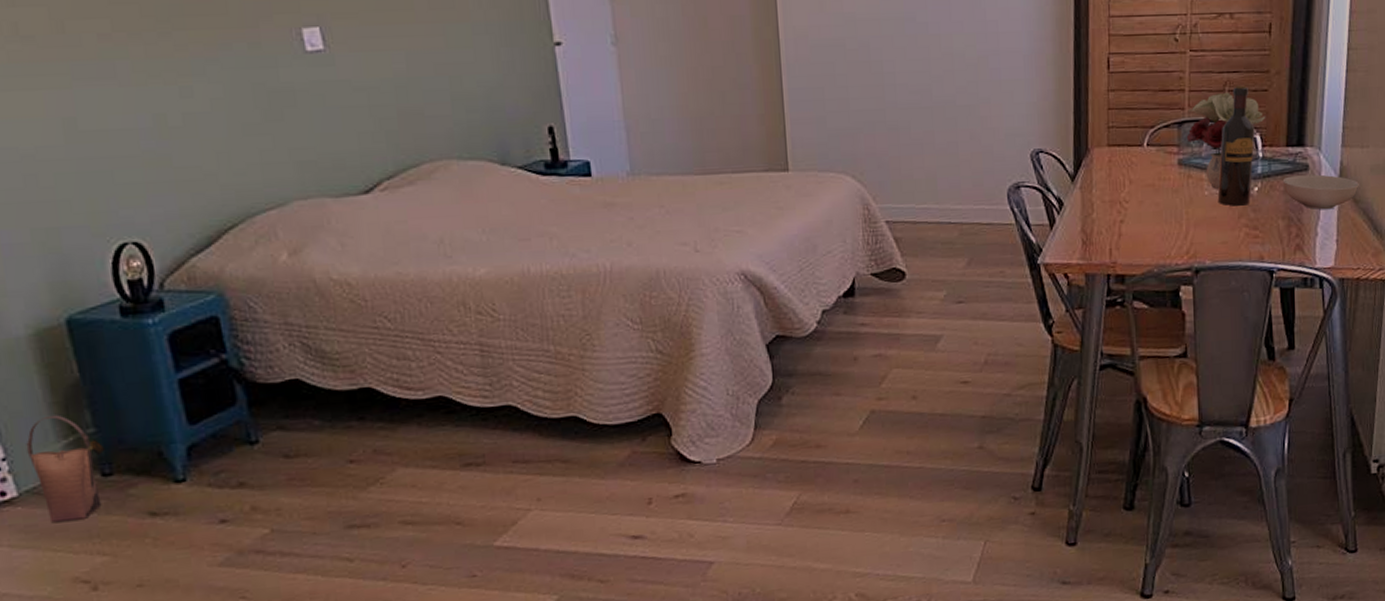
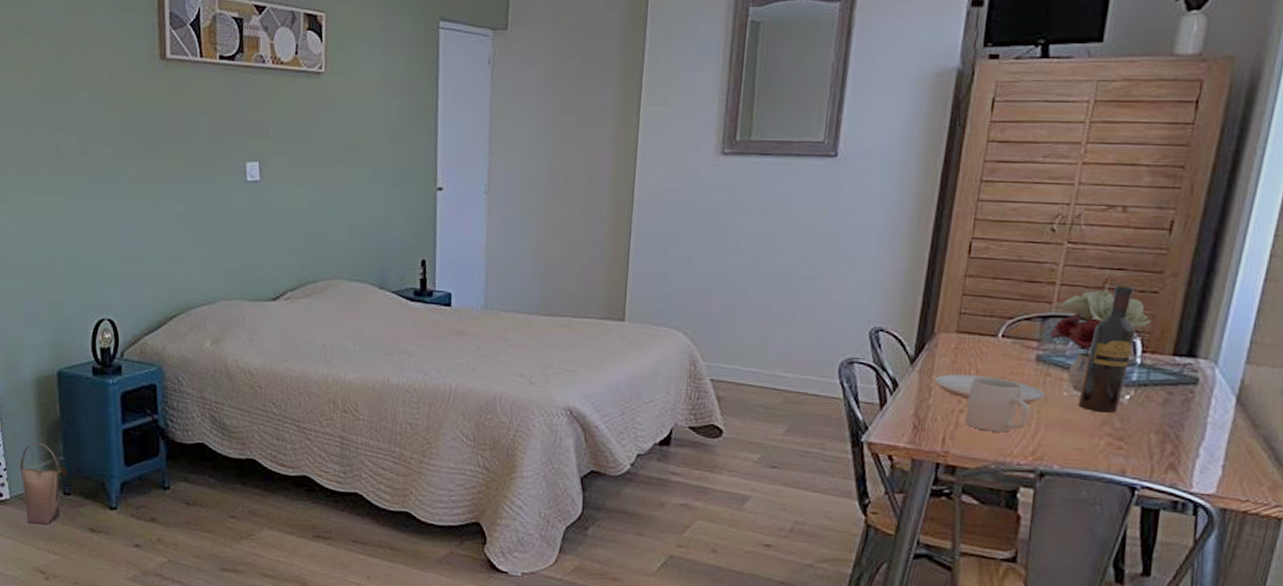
plate: none [1095,185,1189,209] -> present [935,374,1045,404]
mug: none [1125,185,1180,238] -> present [965,377,1030,433]
bowl: present [1282,174,1359,210] -> none [1162,388,1263,431]

